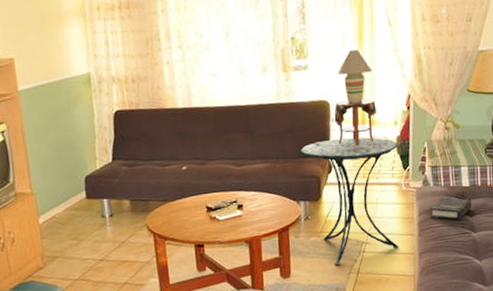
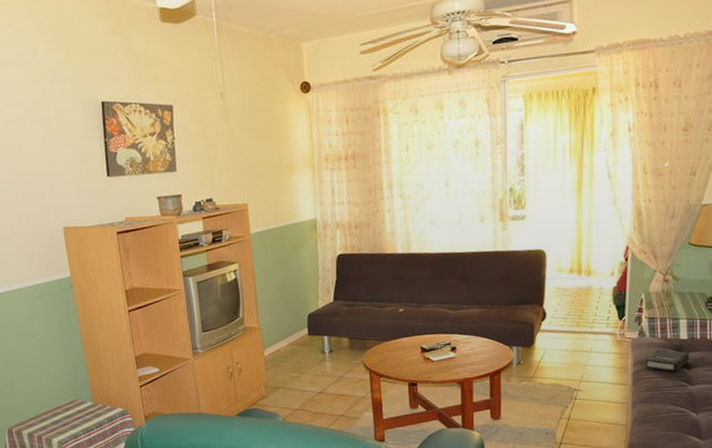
side table: present [301,137,399,265] -> none [515,287,615,410]
table lamp: present [314,49,376,146] -> none [529,201,593,295]

